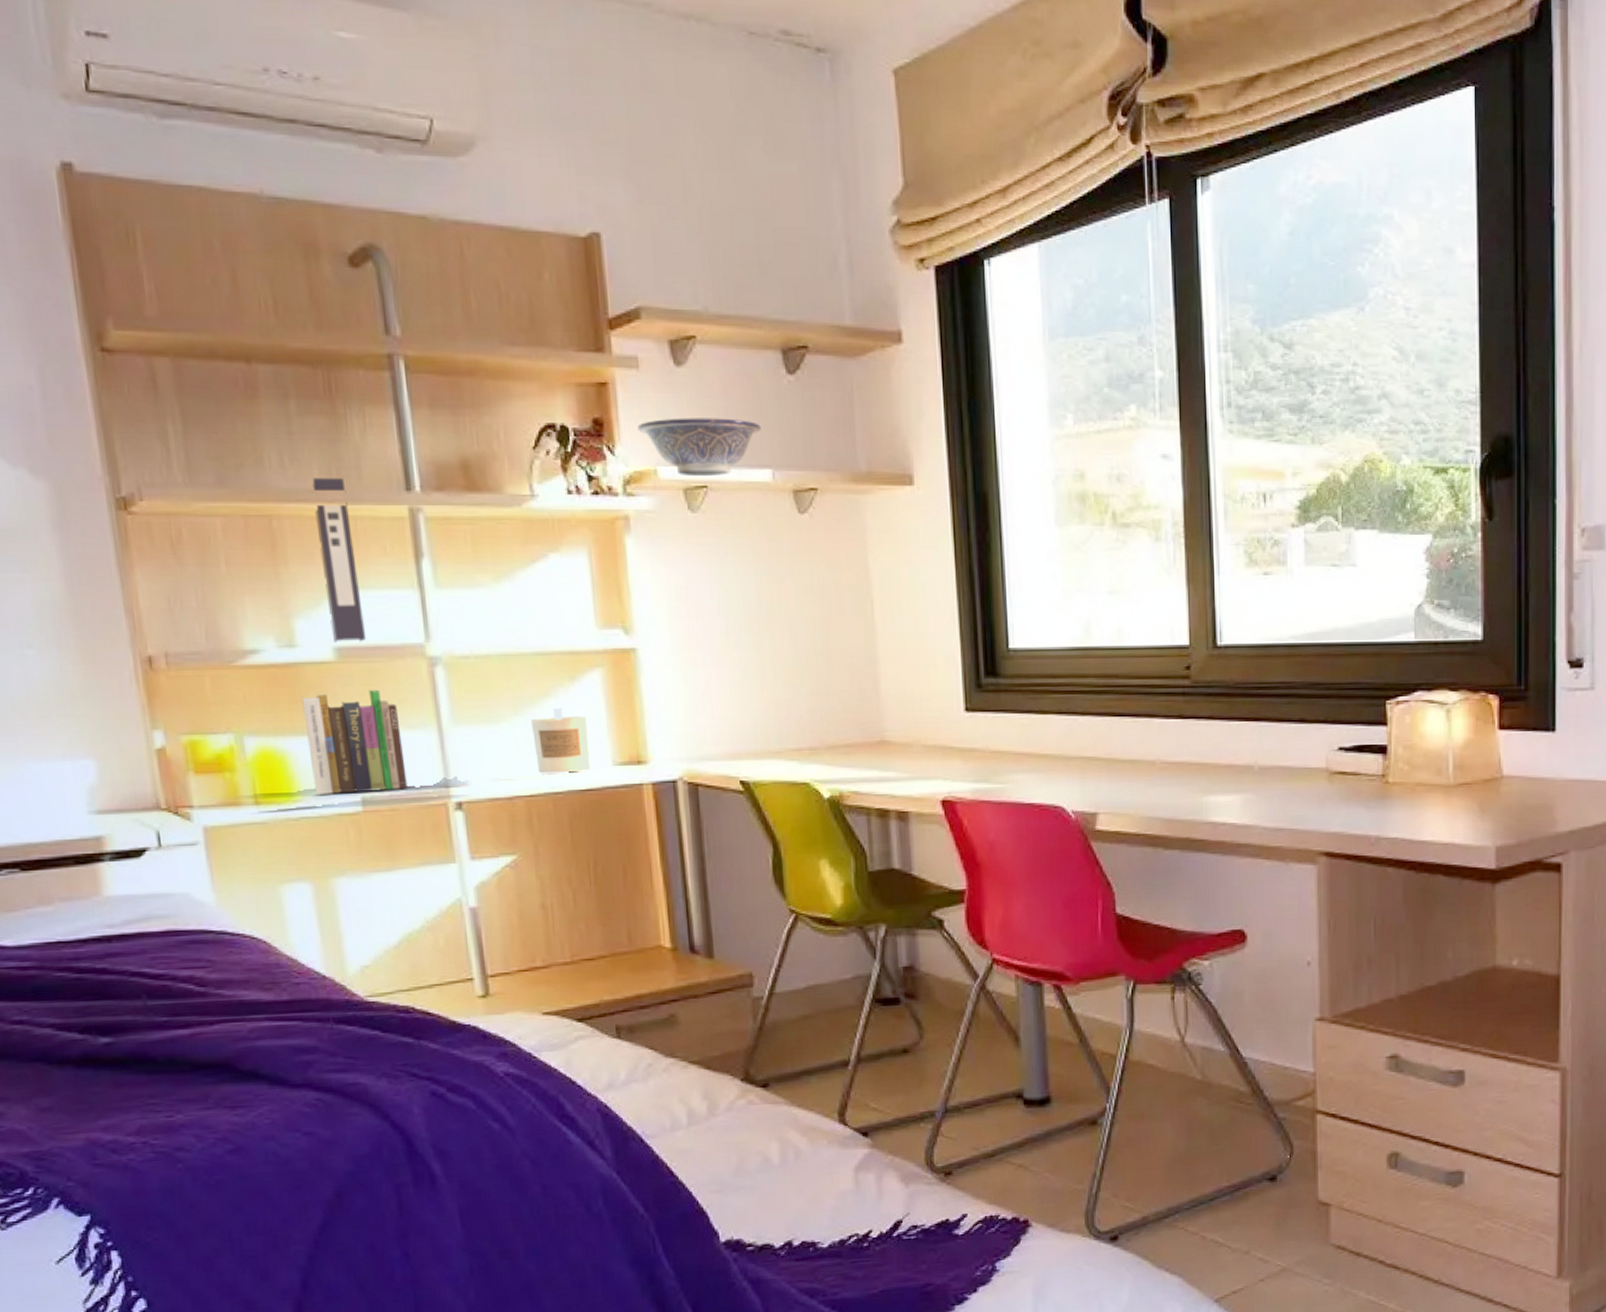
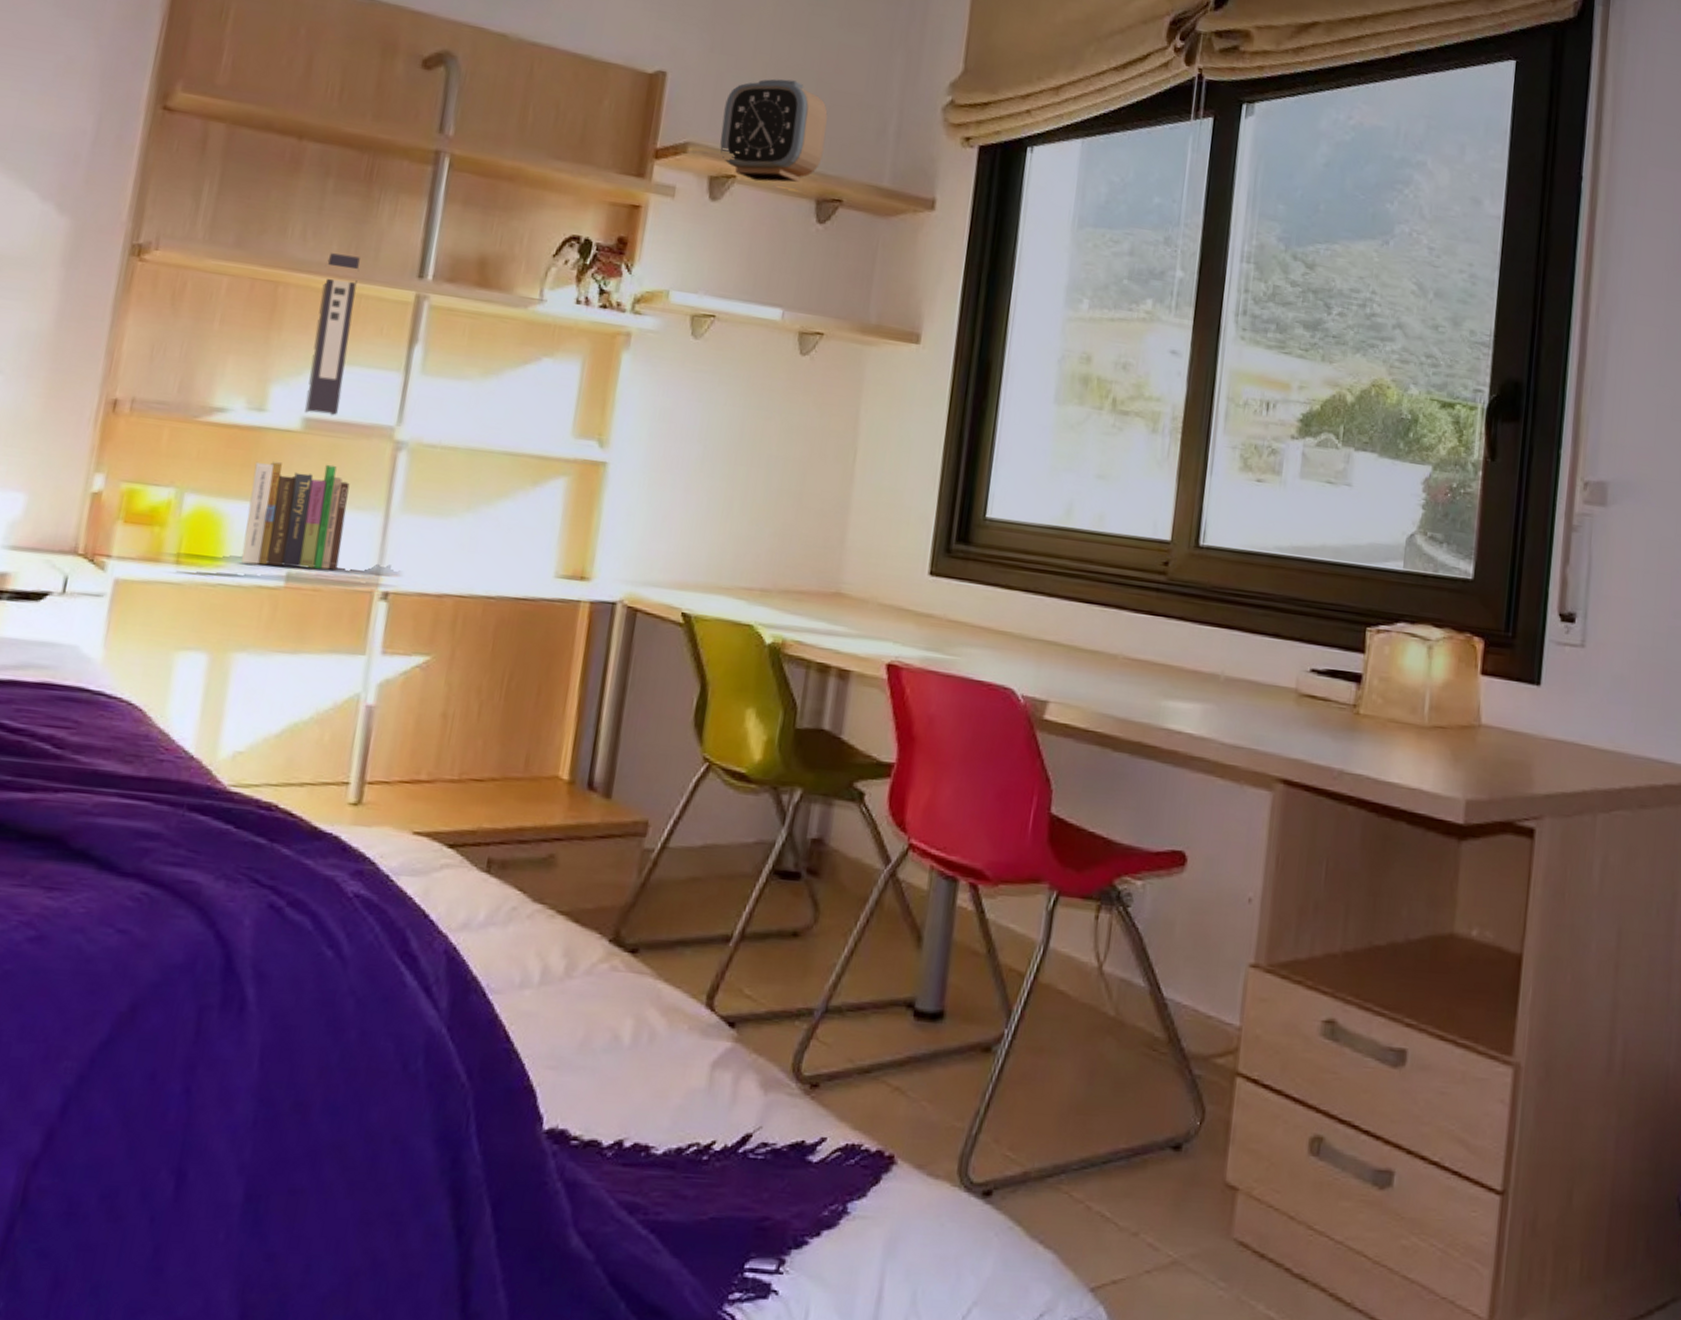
candle: present [530,707,591,774] -> none [476,509,540,579]
decorative bowl: present [637,418,761,477] -> none [659,246,781,308]
alarm clock: none [667,222,779,339] -> present [720,78,828,183]

